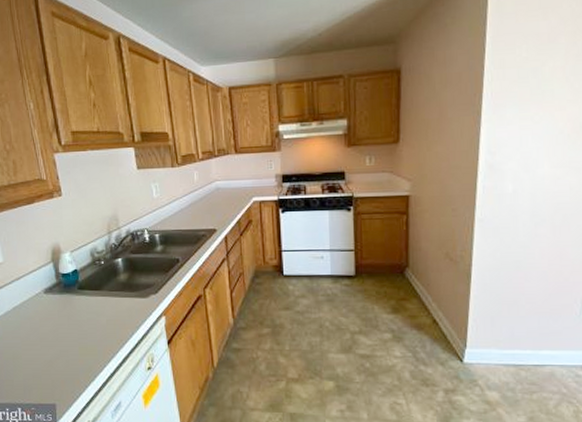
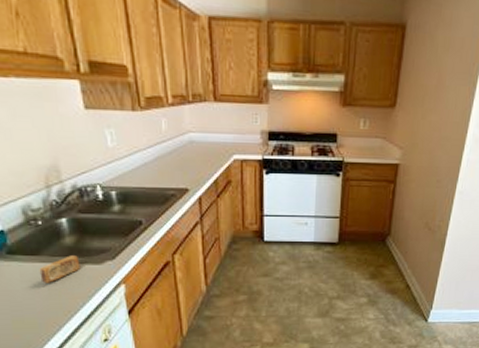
soap bar: none [100,290,131,314] -> present [39,255,81,283]

